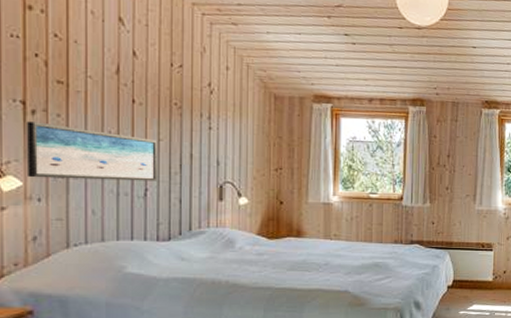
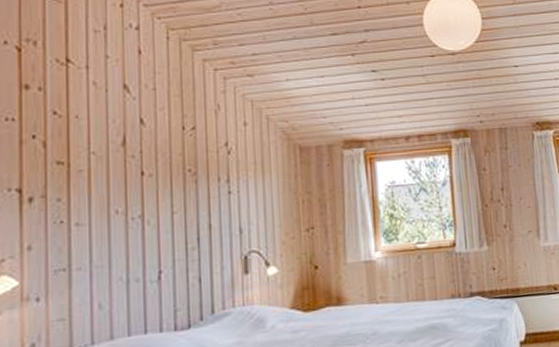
wall art: present [27,121,158,182] -> none [24,210,173,275]

